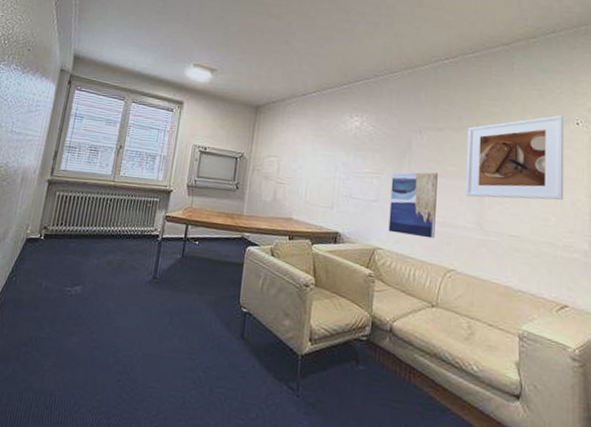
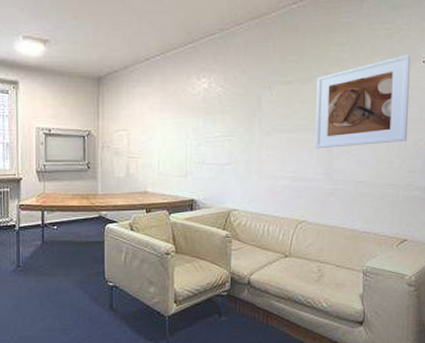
wall art: present [388,172,438,239] -> none [242,128,288,194]

